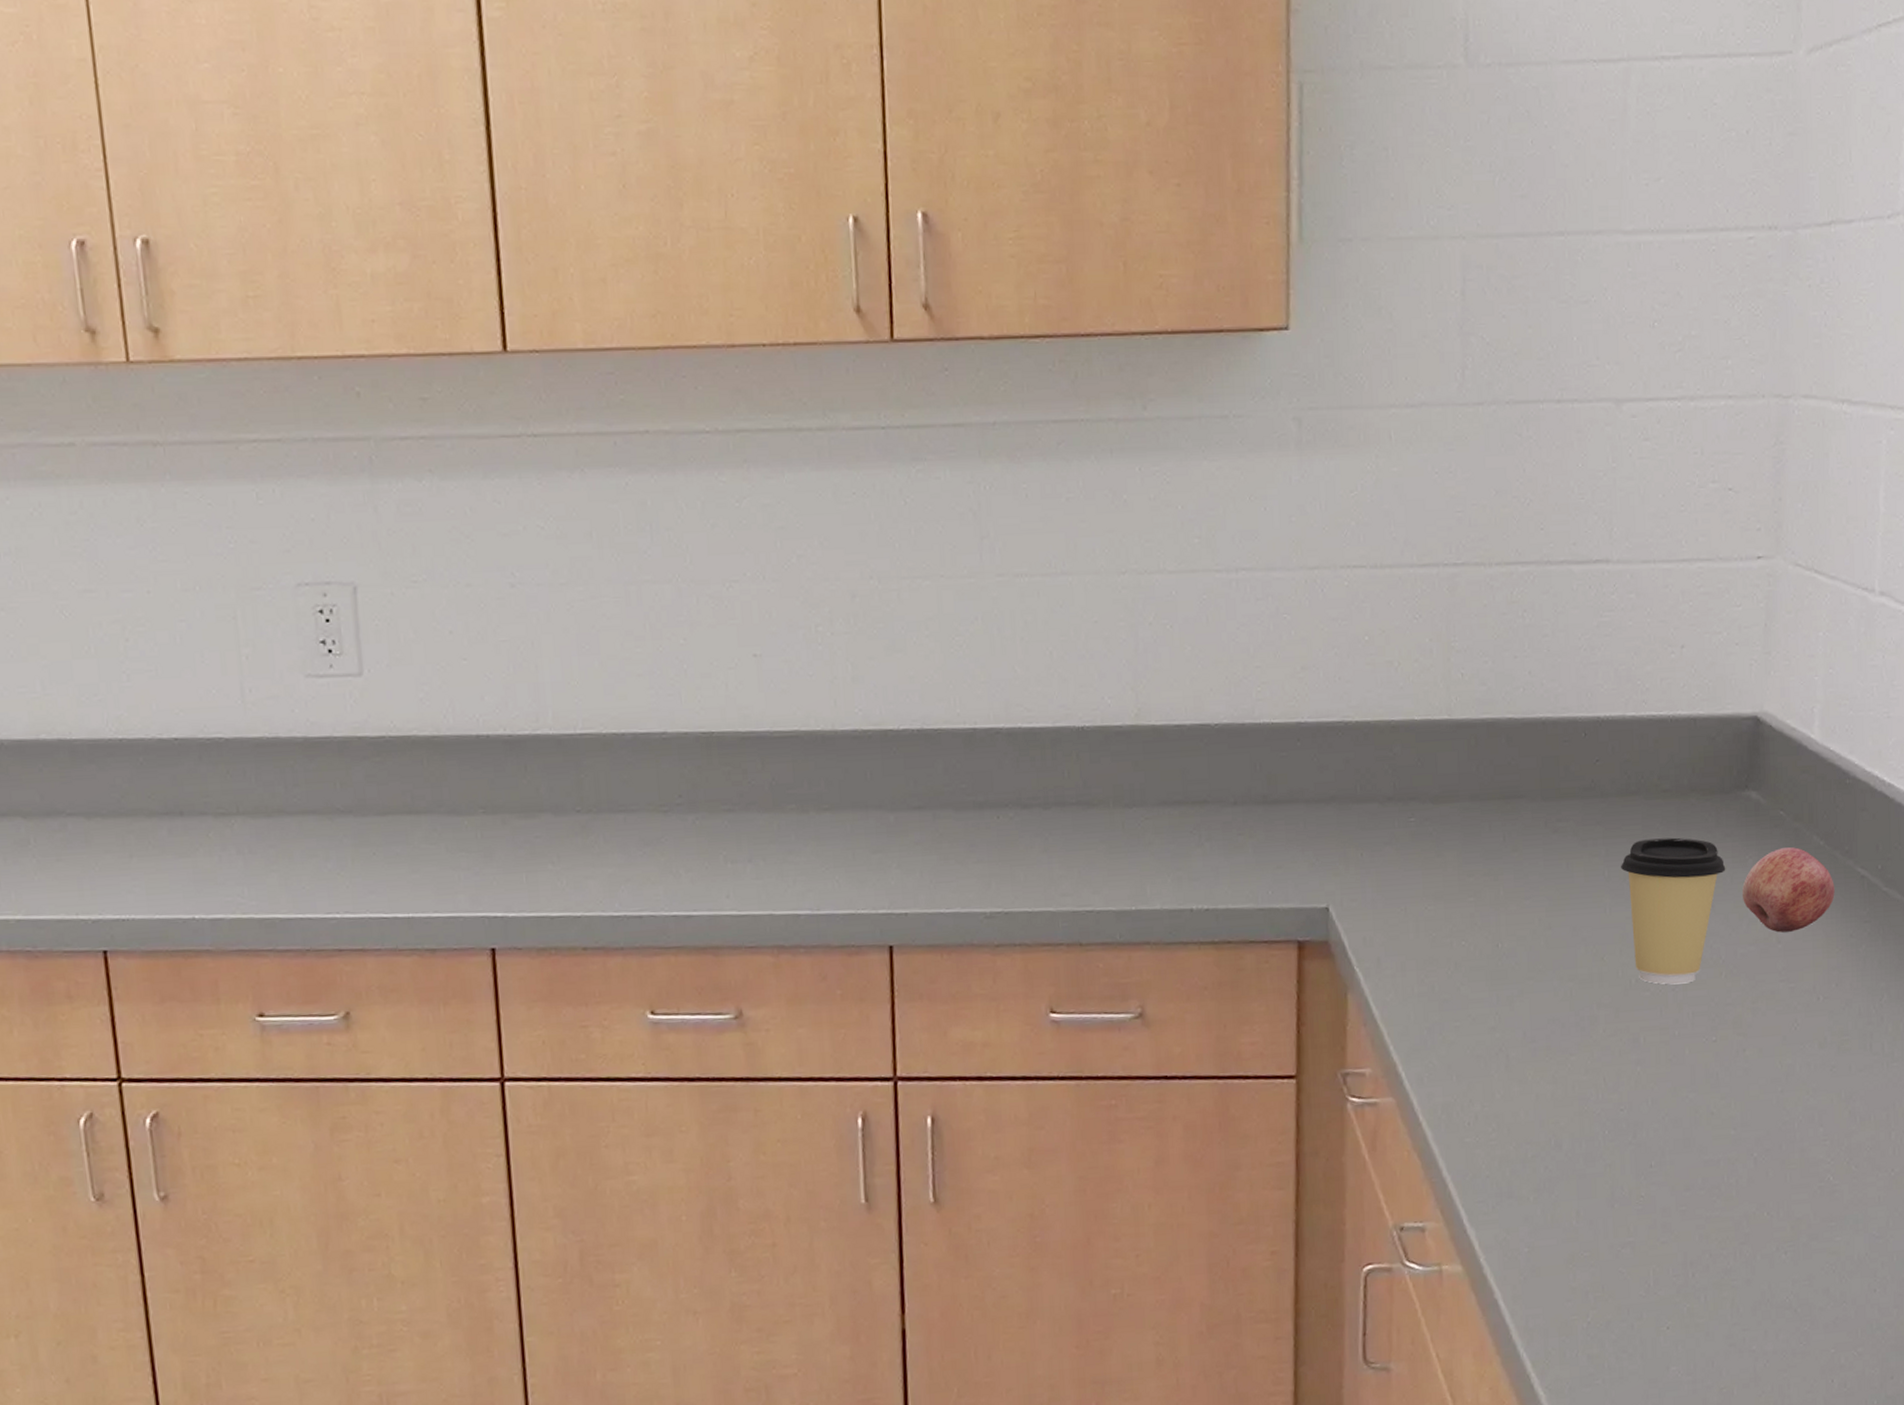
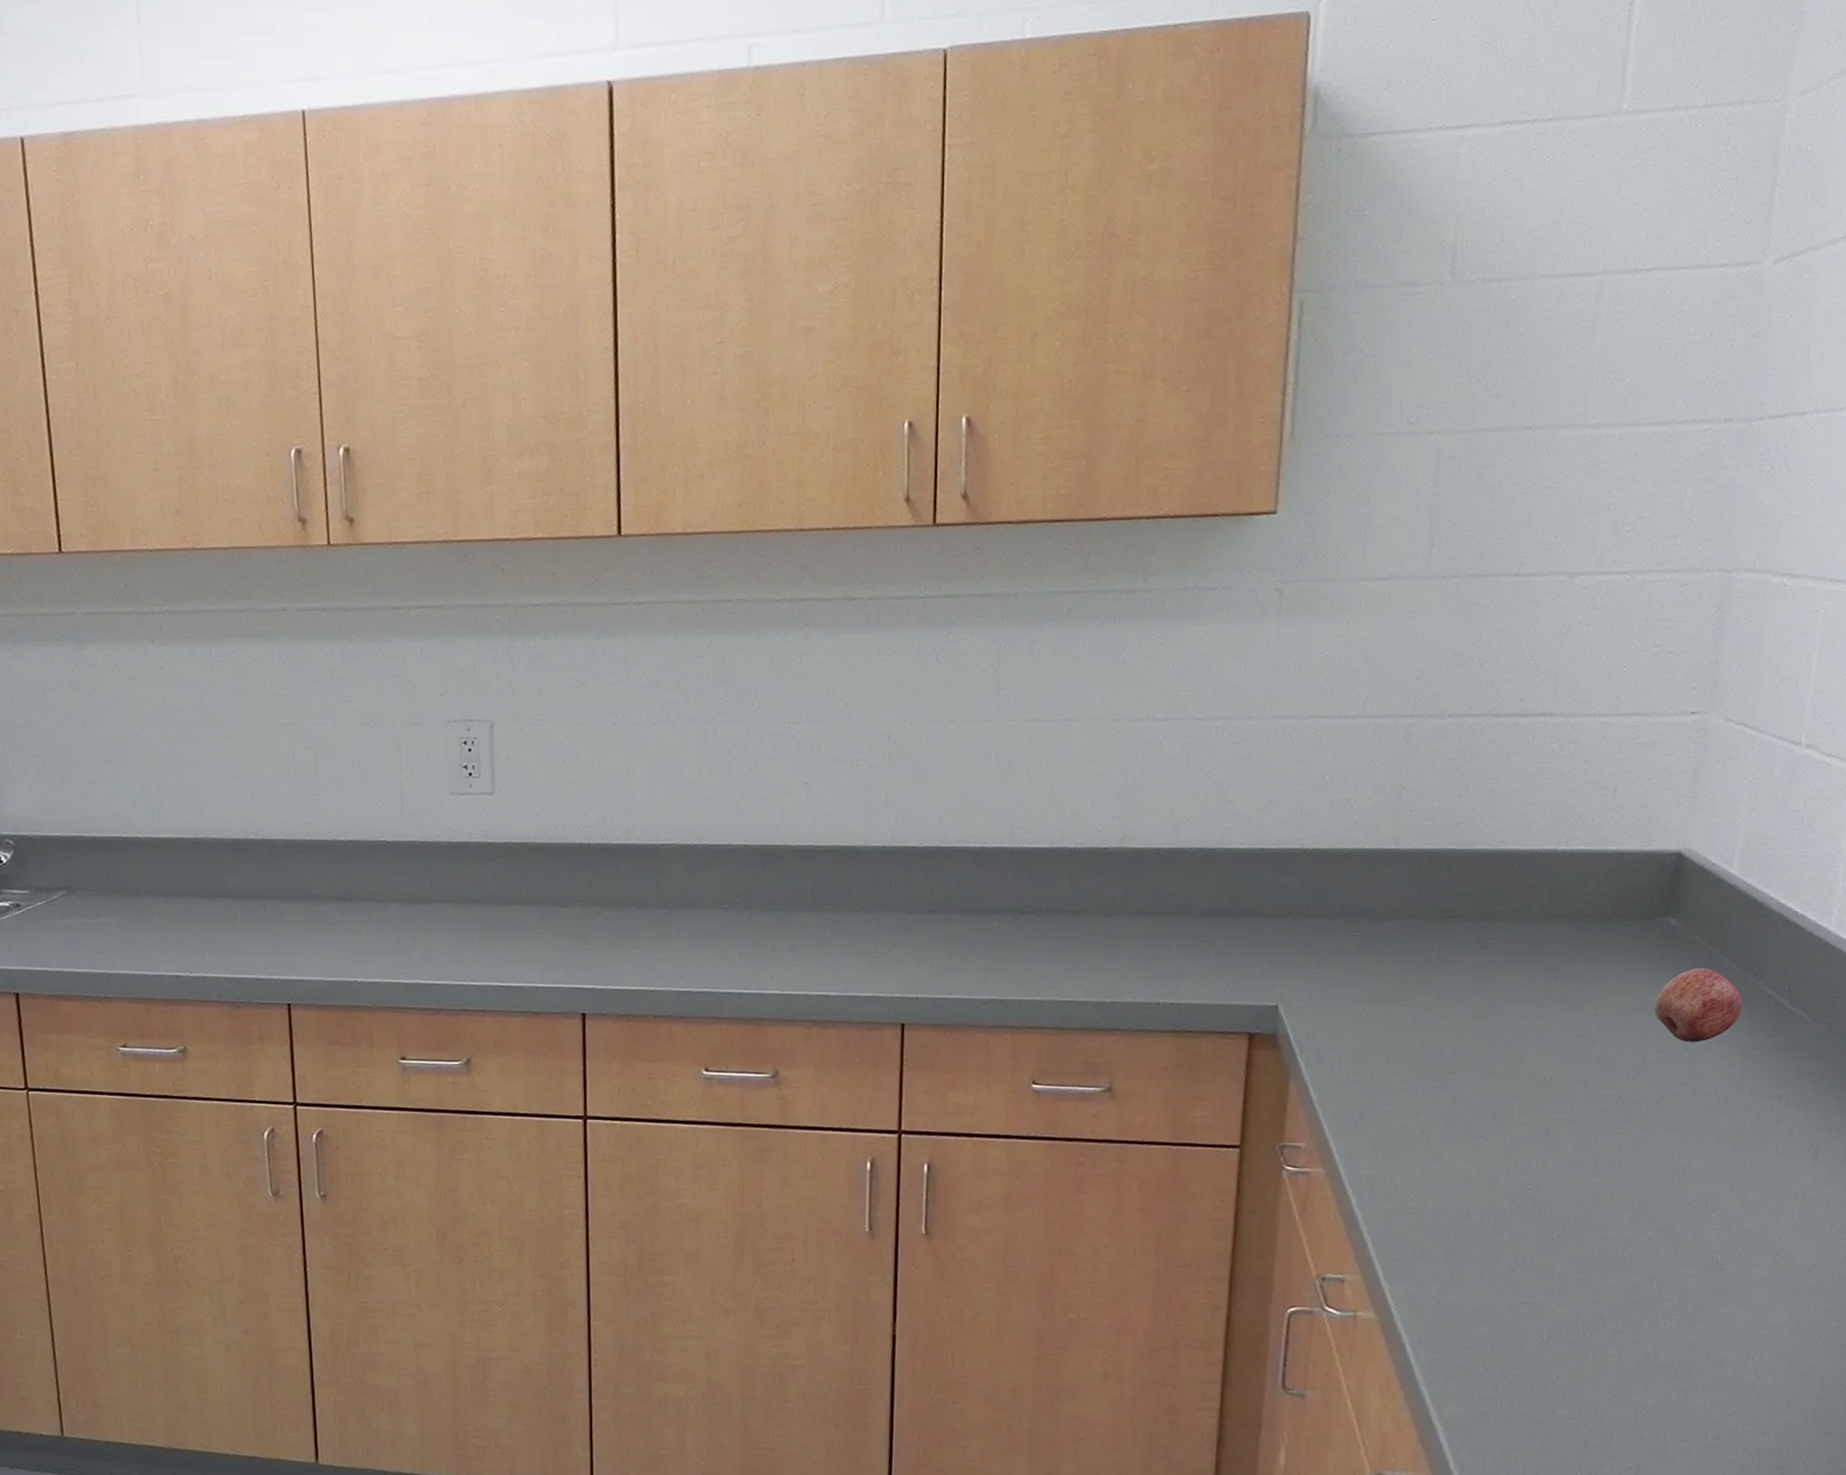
coffee cup: present [1620,837,1726,985] -> none [1543,956,1641,1083]

